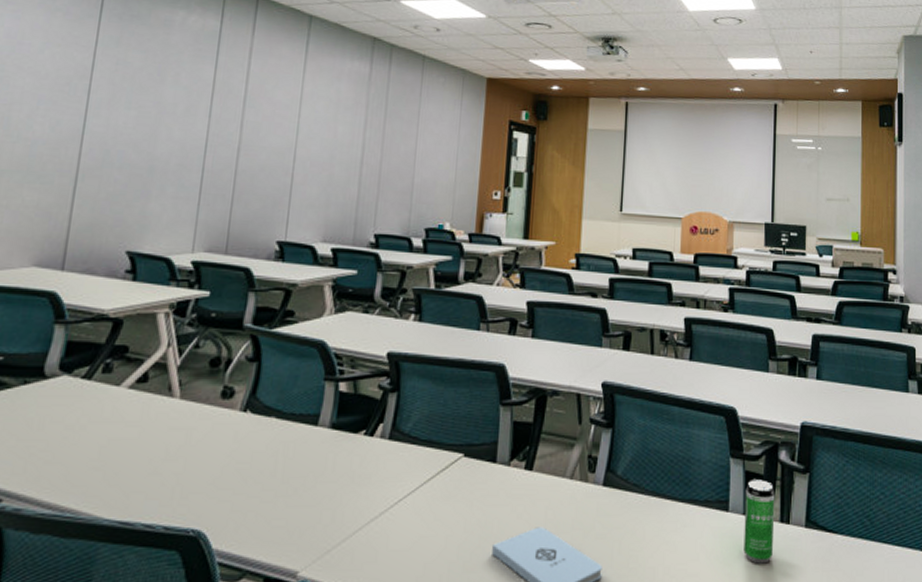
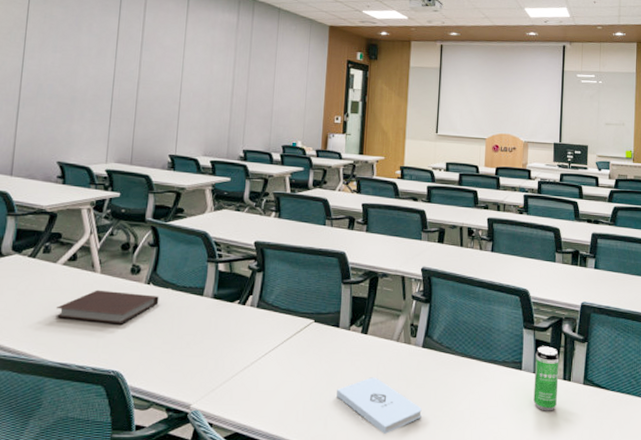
notebook: none [116,420,259,467] -> present [56,290,159,325]

